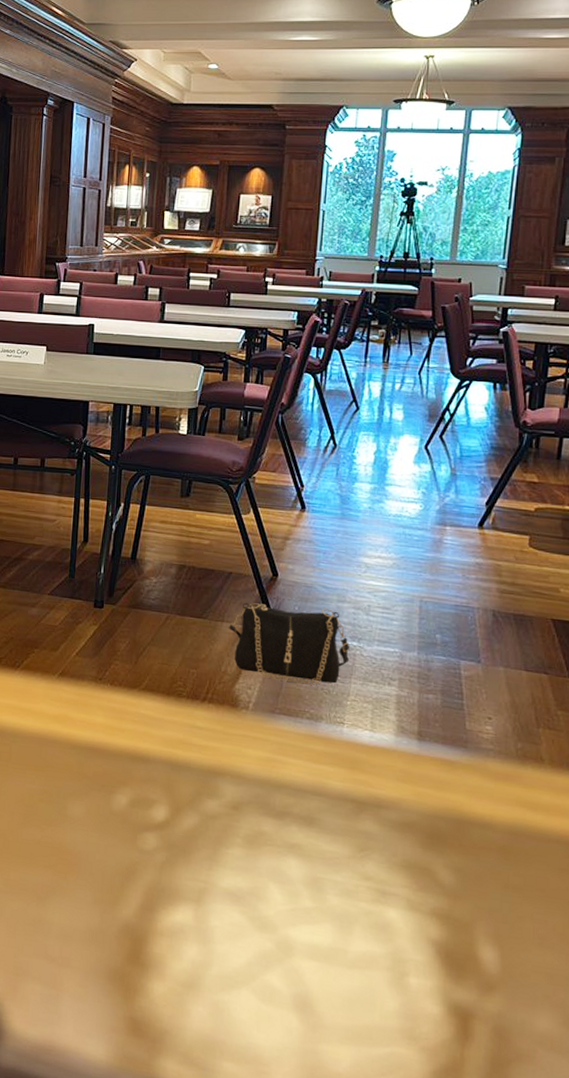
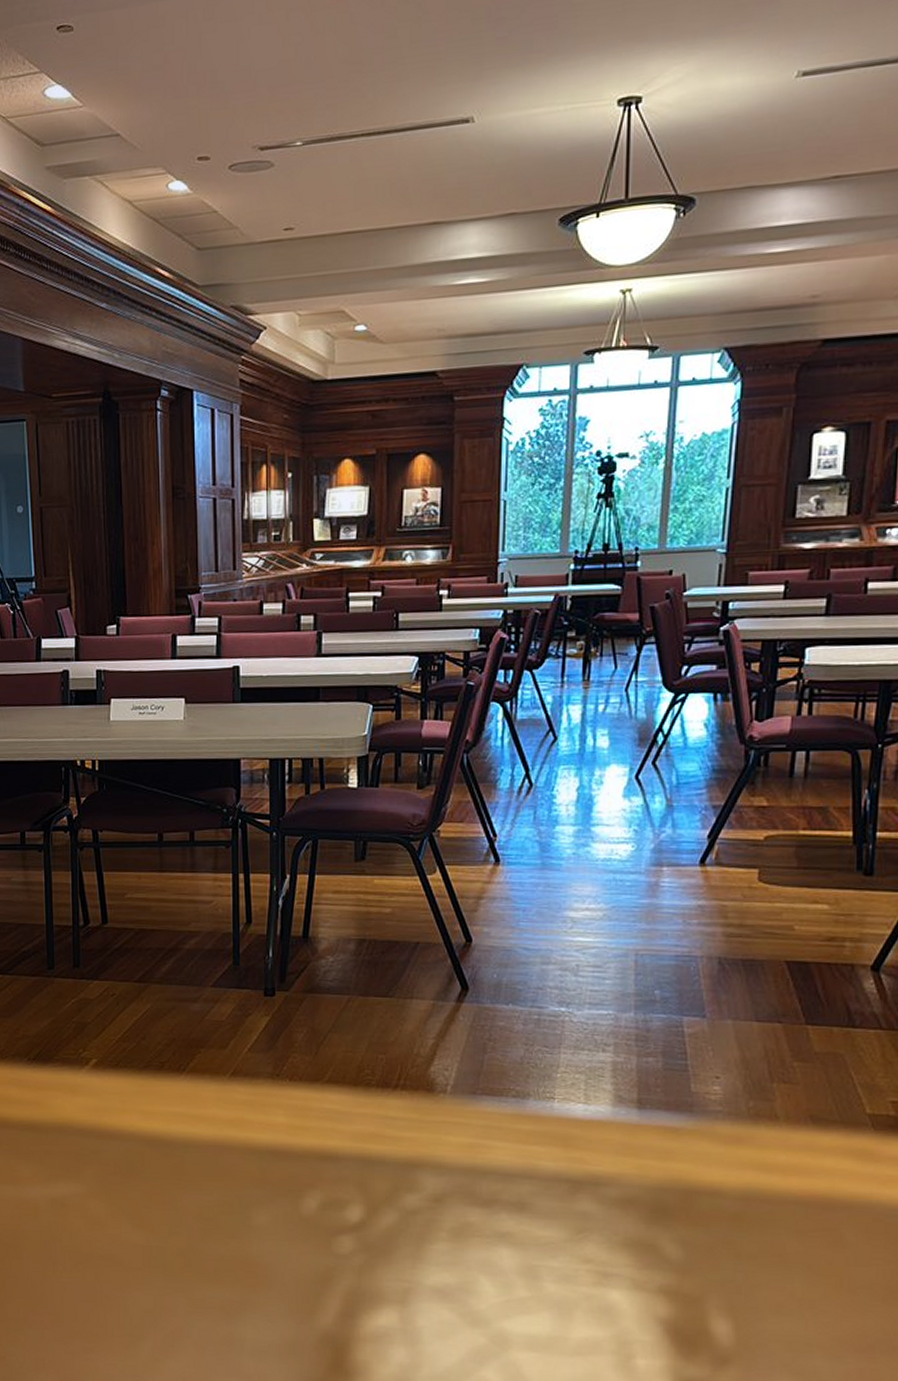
handbag: present [229,602,350,685] -> none [419,973,558,1060]

